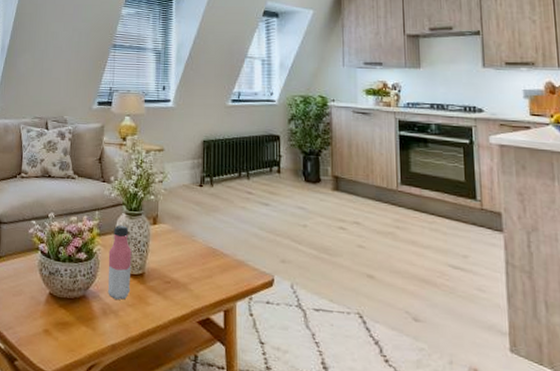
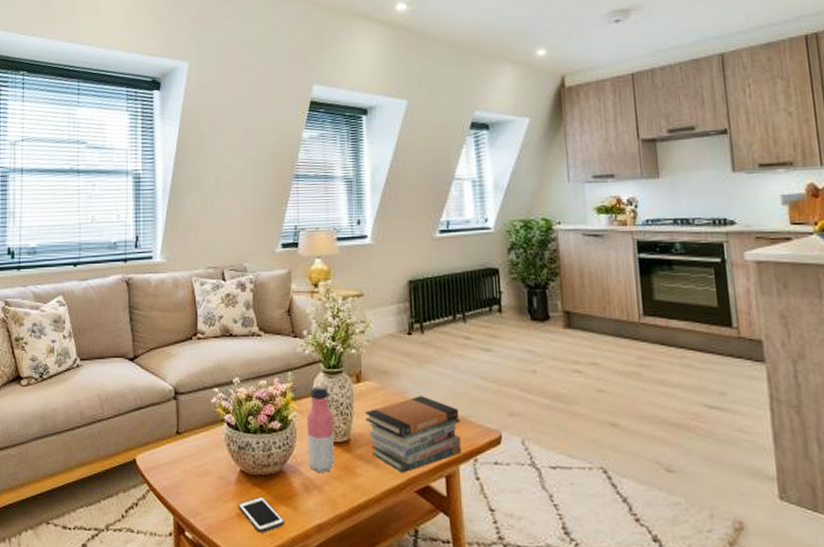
cell phone: none [45,316,84,349] -> present [238,496,285,533]
book stack: none [158,239,239,306] -> present [365,396,462,473]

